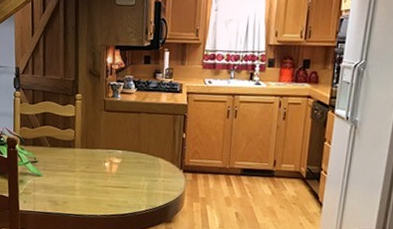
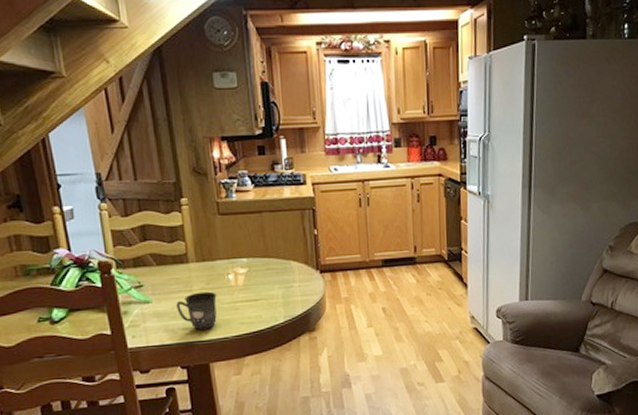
mug: none [60,173,93,206] -> present [176,291,217,331]

